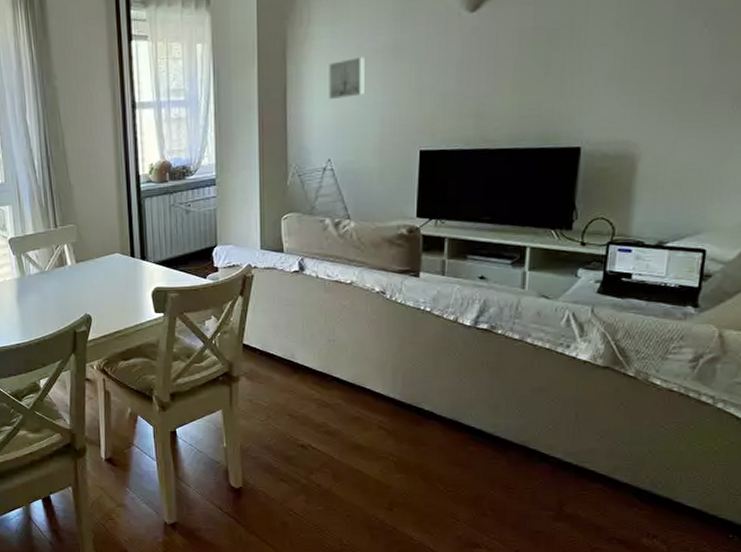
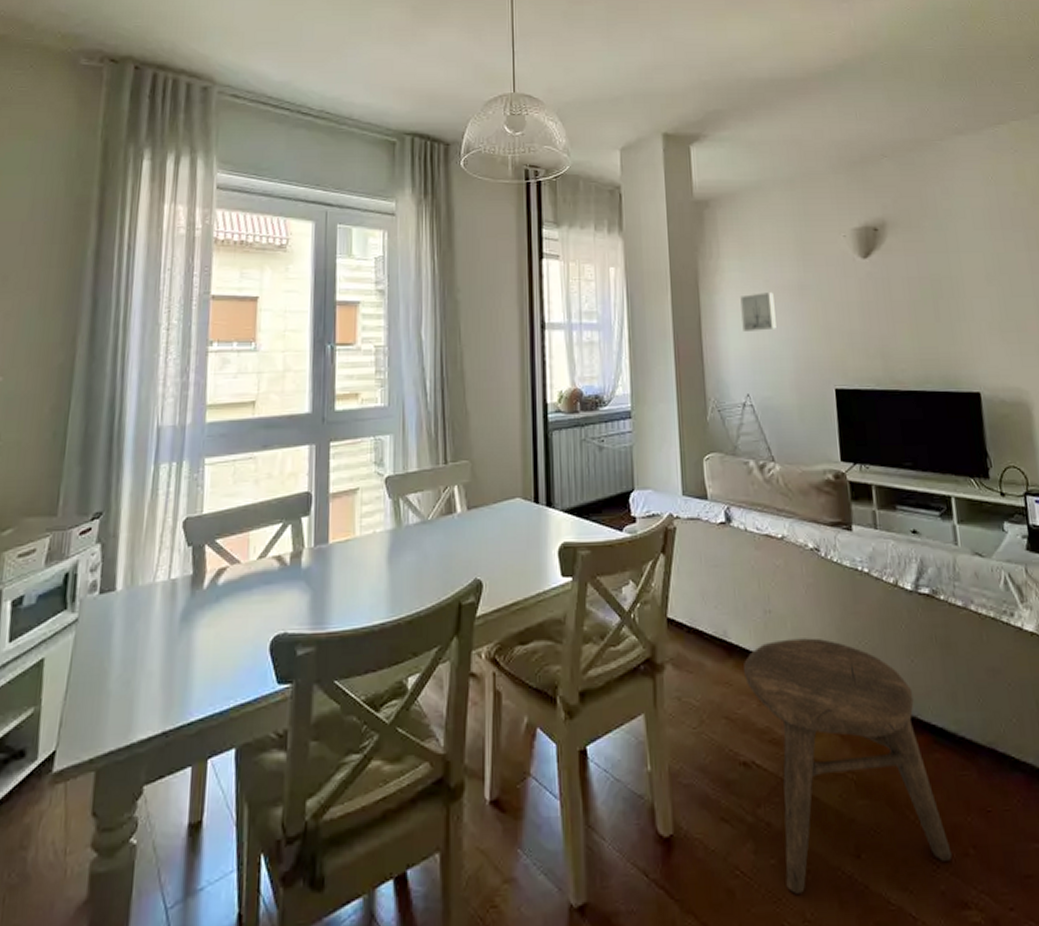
stool: none [307,361,472,529] -> present [744,638,952,895]

